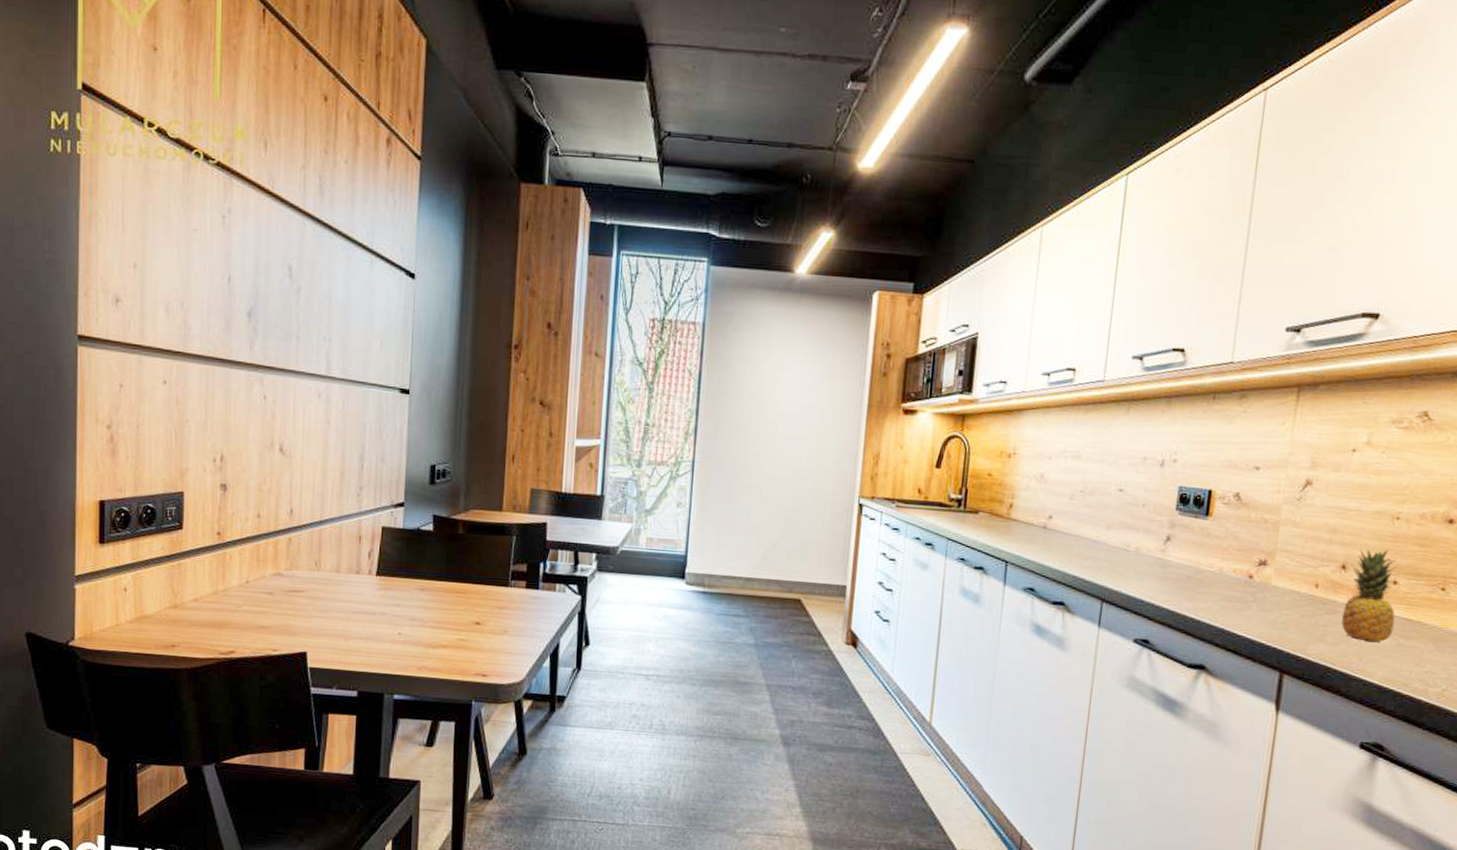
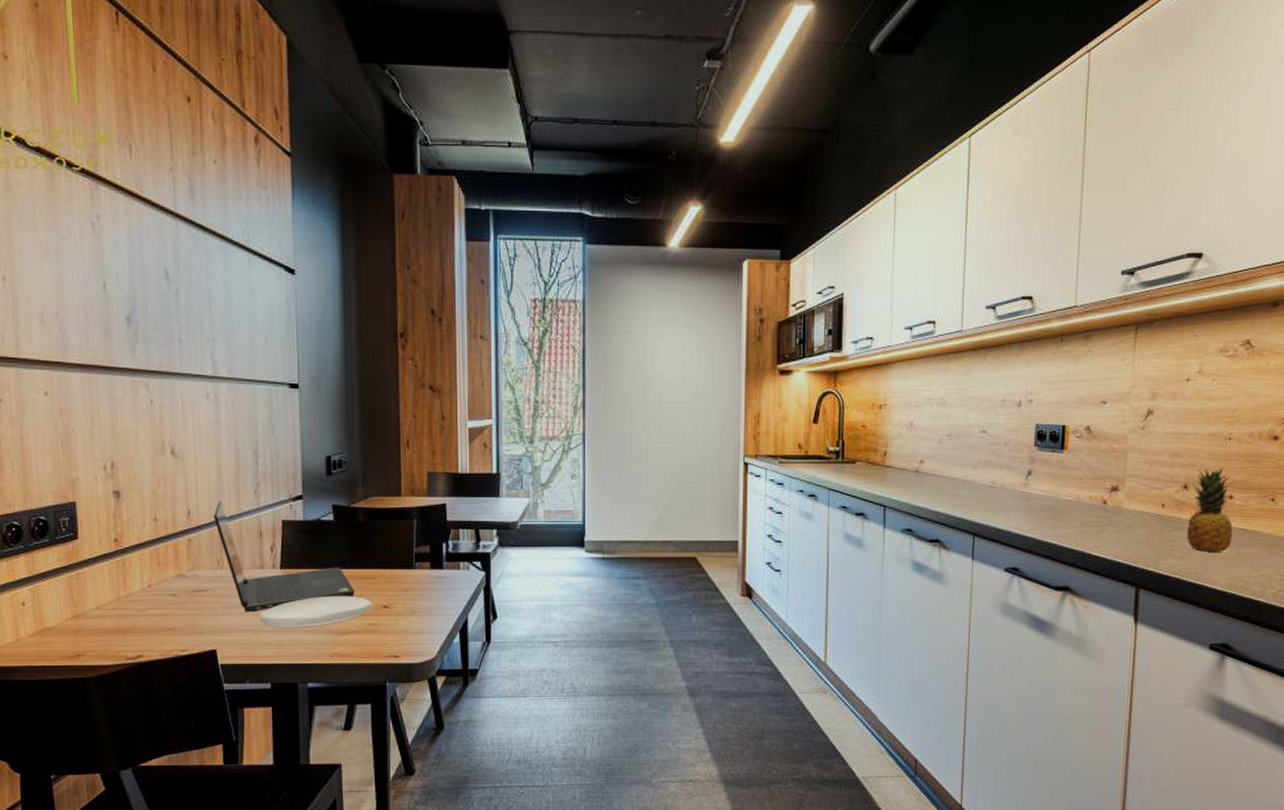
laptop: none [314,502,448,618] -> present [213,501,355,613]
plate: none [350,607,465,639] -> present [258,595,373,630]

